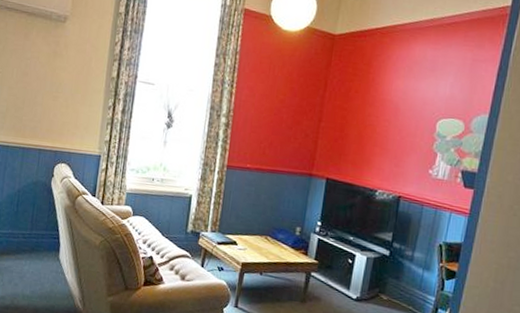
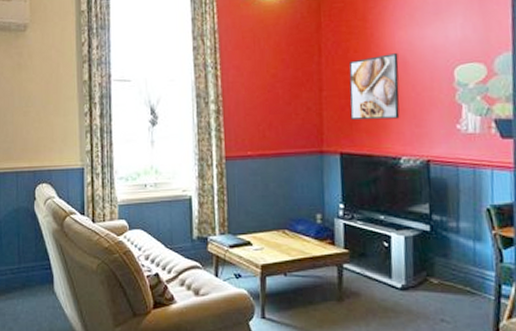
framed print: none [341,98,392,157] -> present [349,53,400,121]

